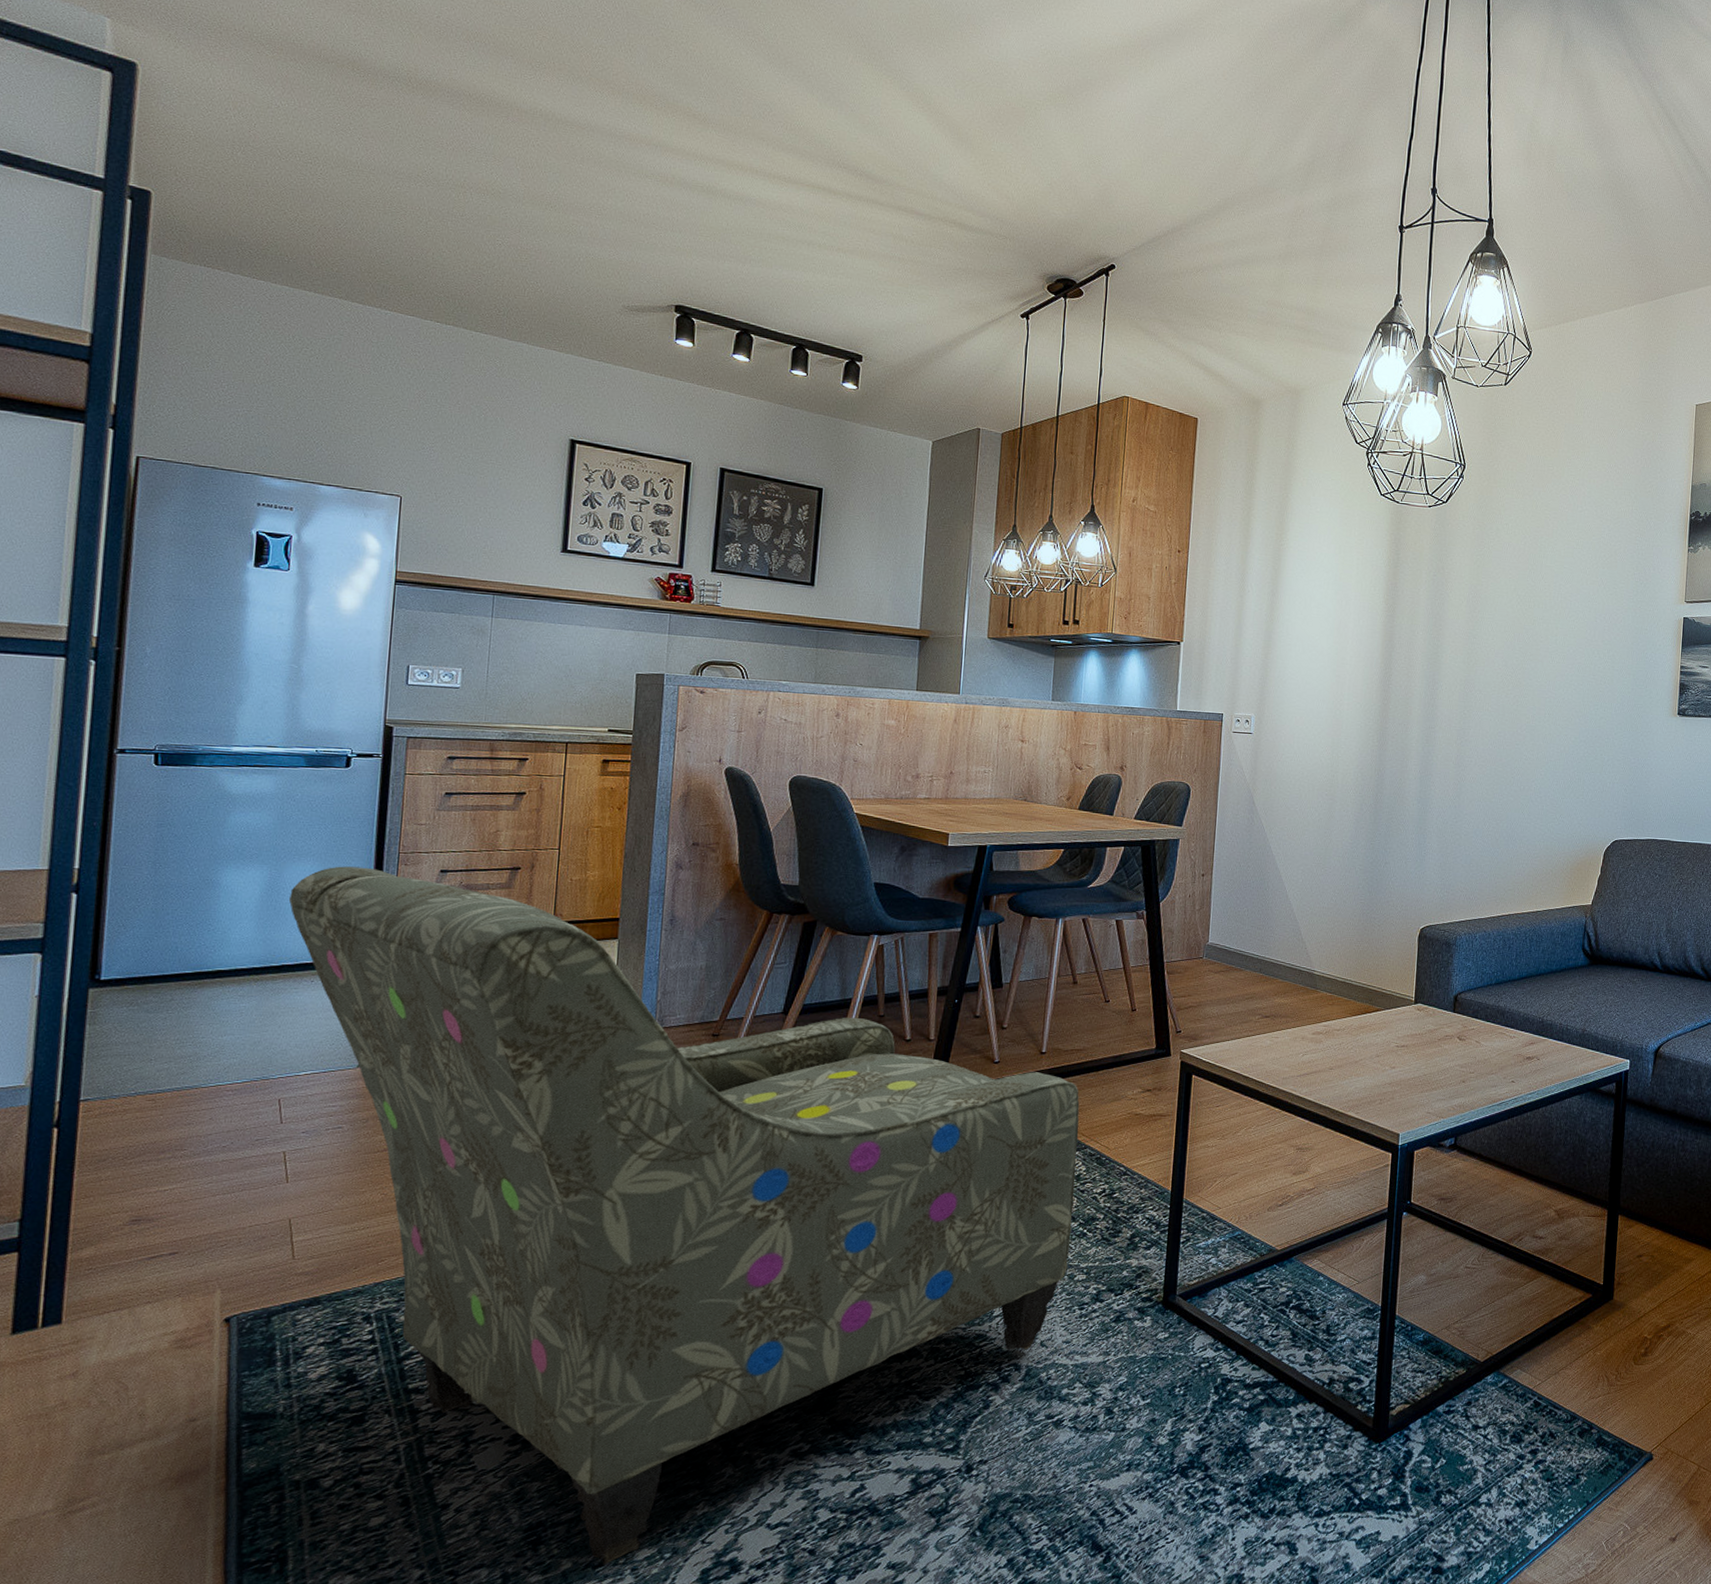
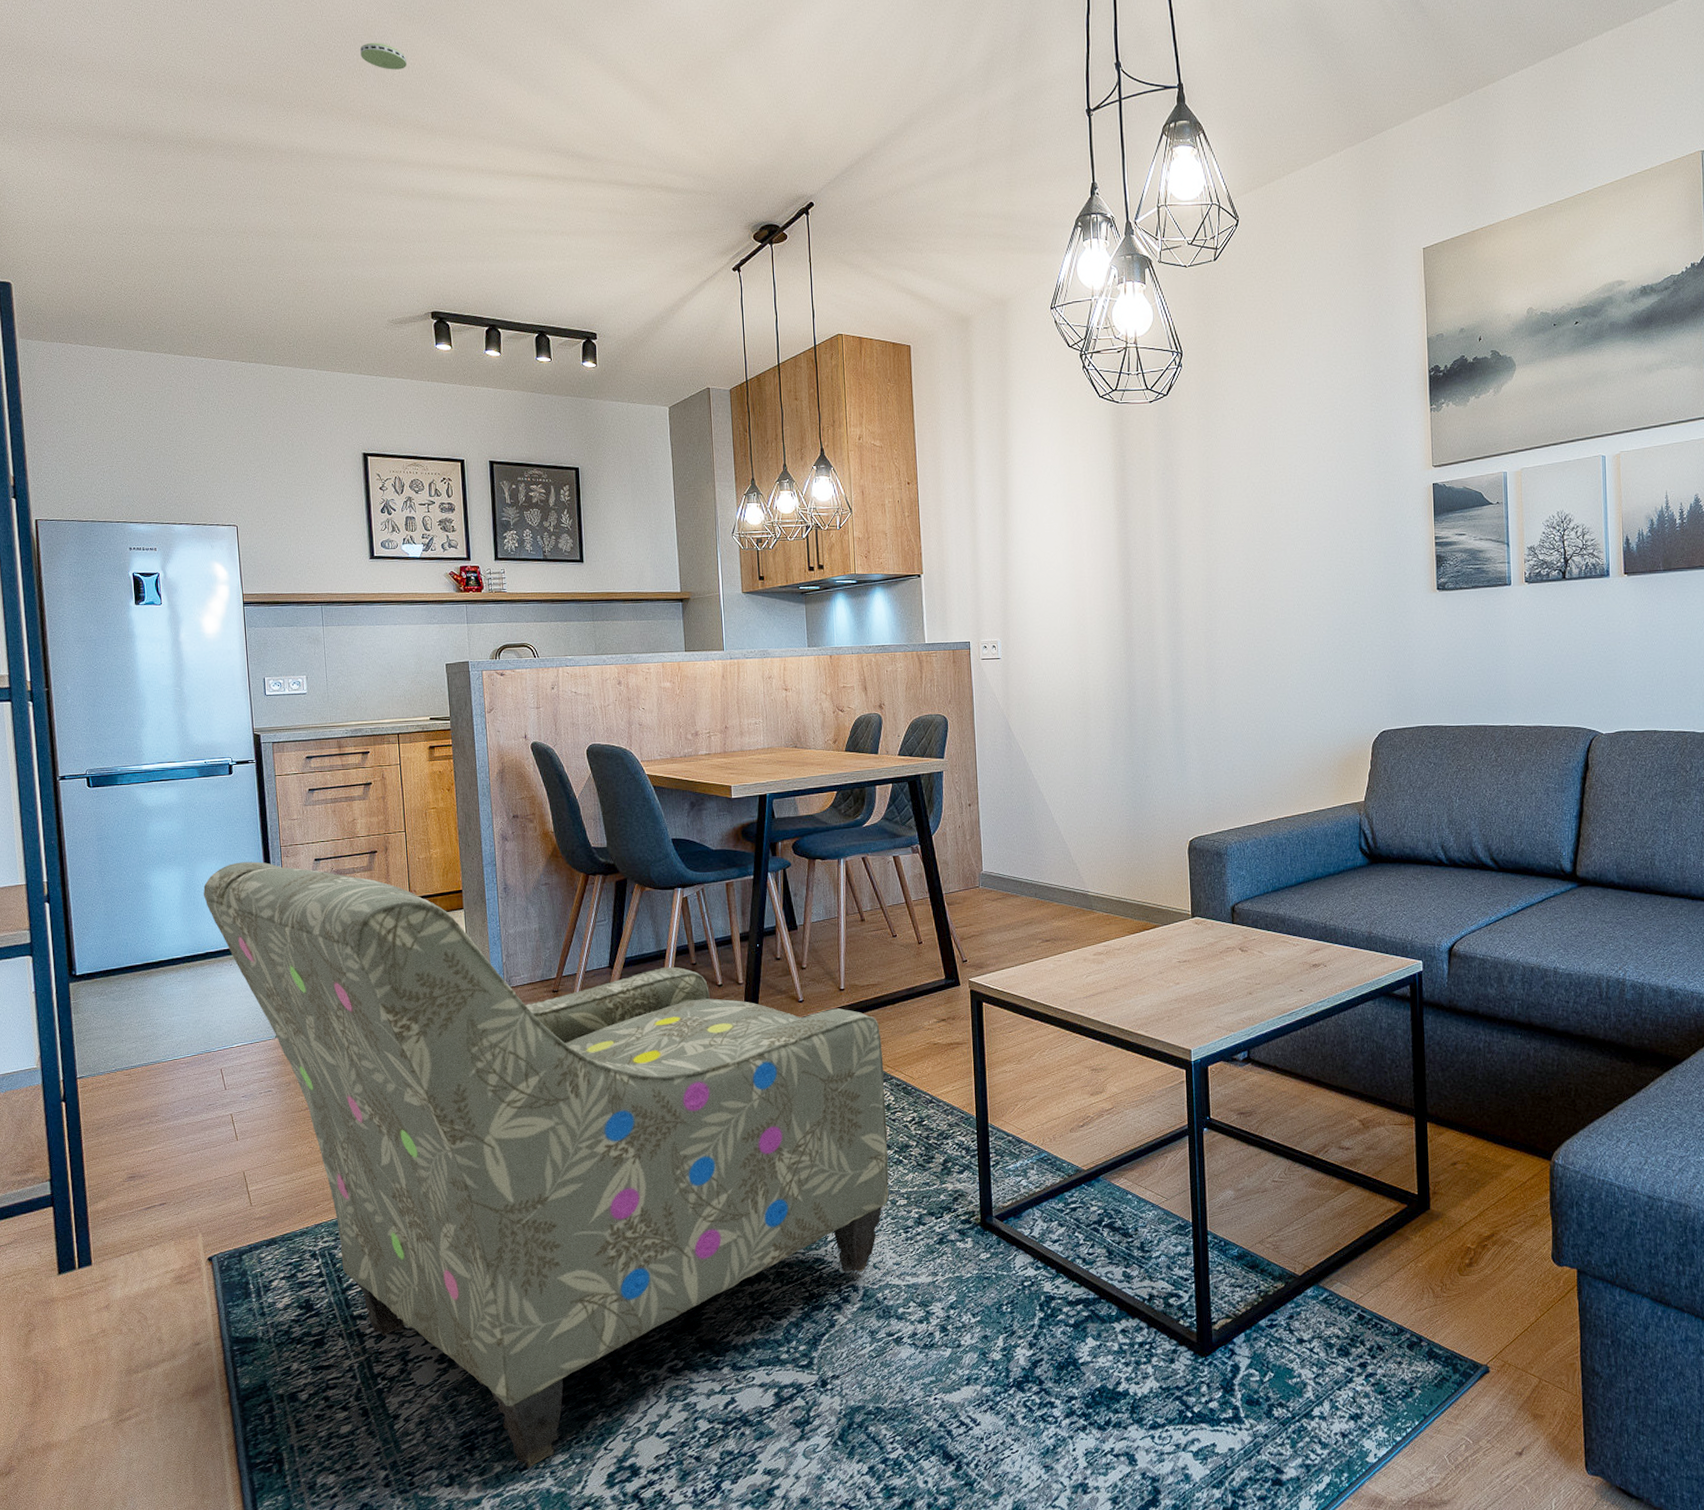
smoke detector: none [633,19,686,54] -> present [360,42,407,70]

